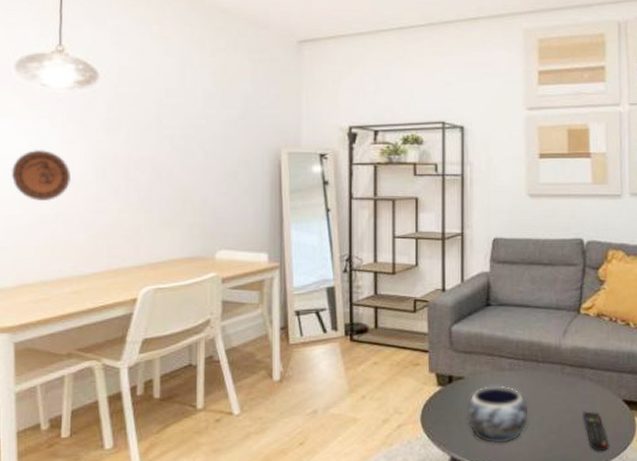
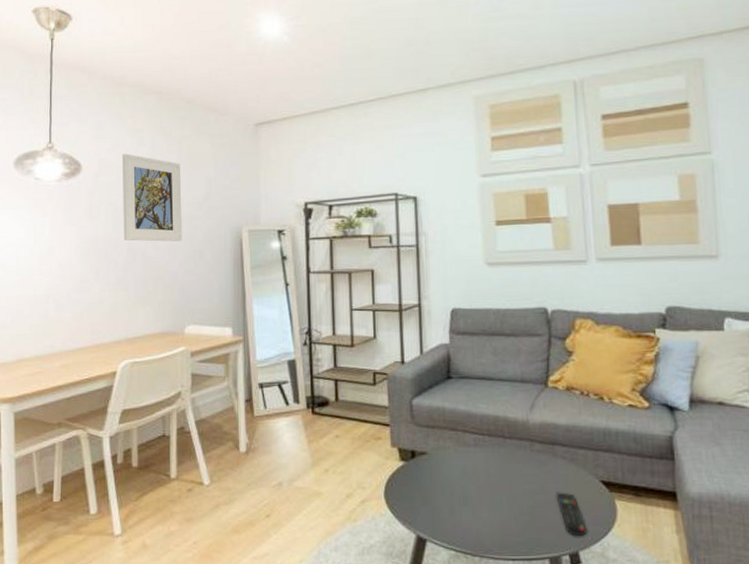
decorative plate: present [11,149,72,202] -> none [11,236,60,284]
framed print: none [147,63,215,162] -> present [122,153,183,242]
decorative bowl: present [466,385,529,444] -> none [430,462,497,524]

